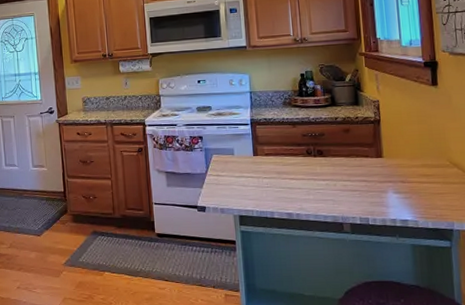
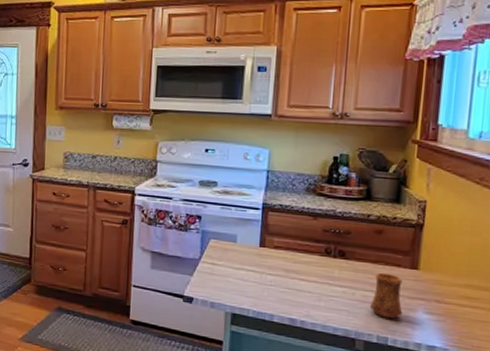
cup: none [350,164,377,202] -> present [370,272,403,319]

